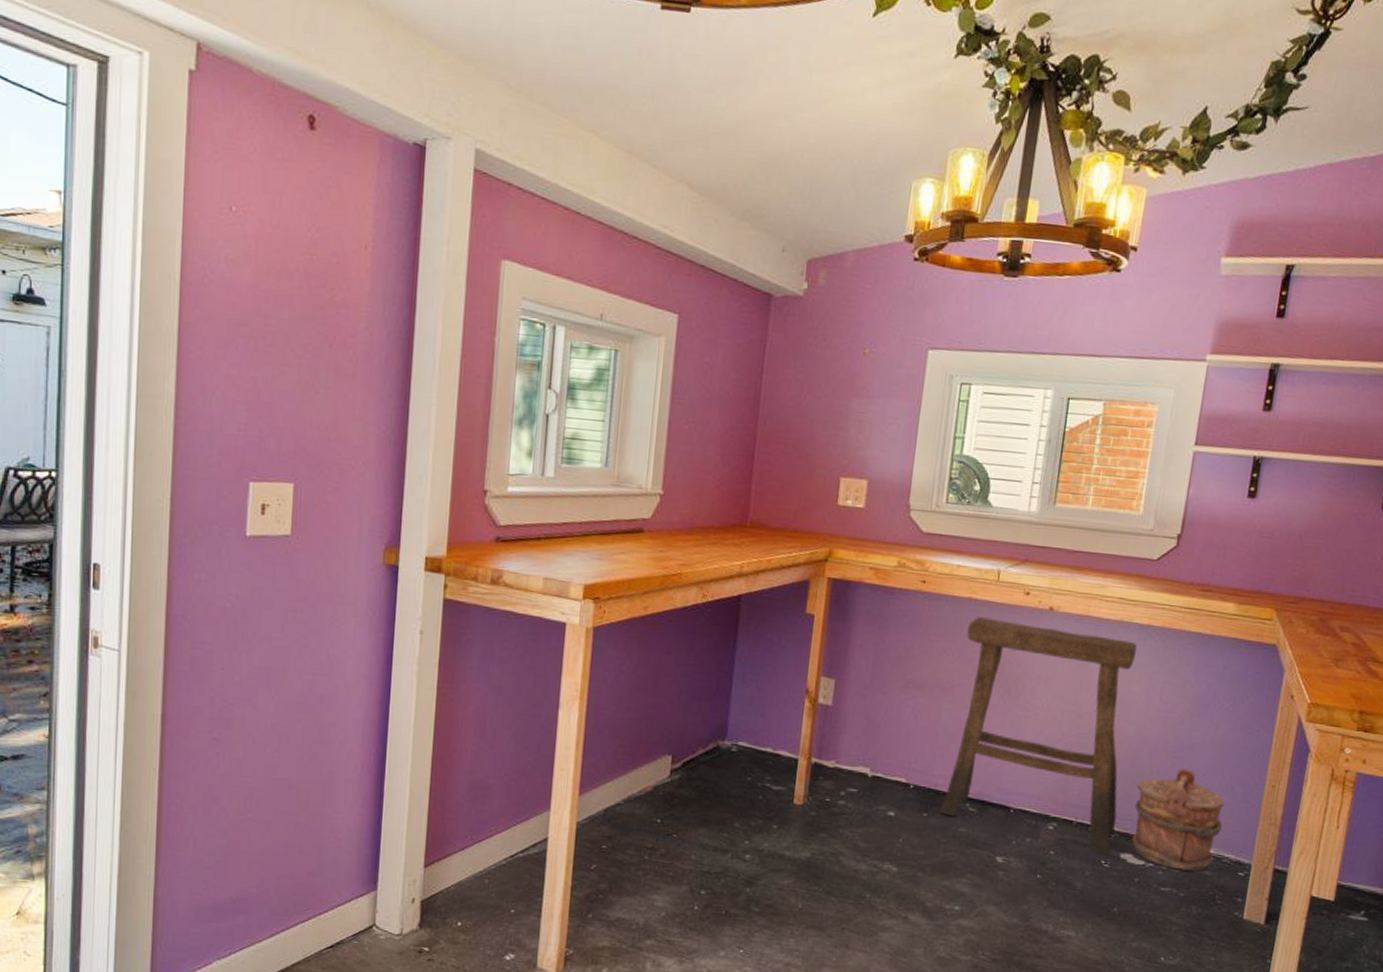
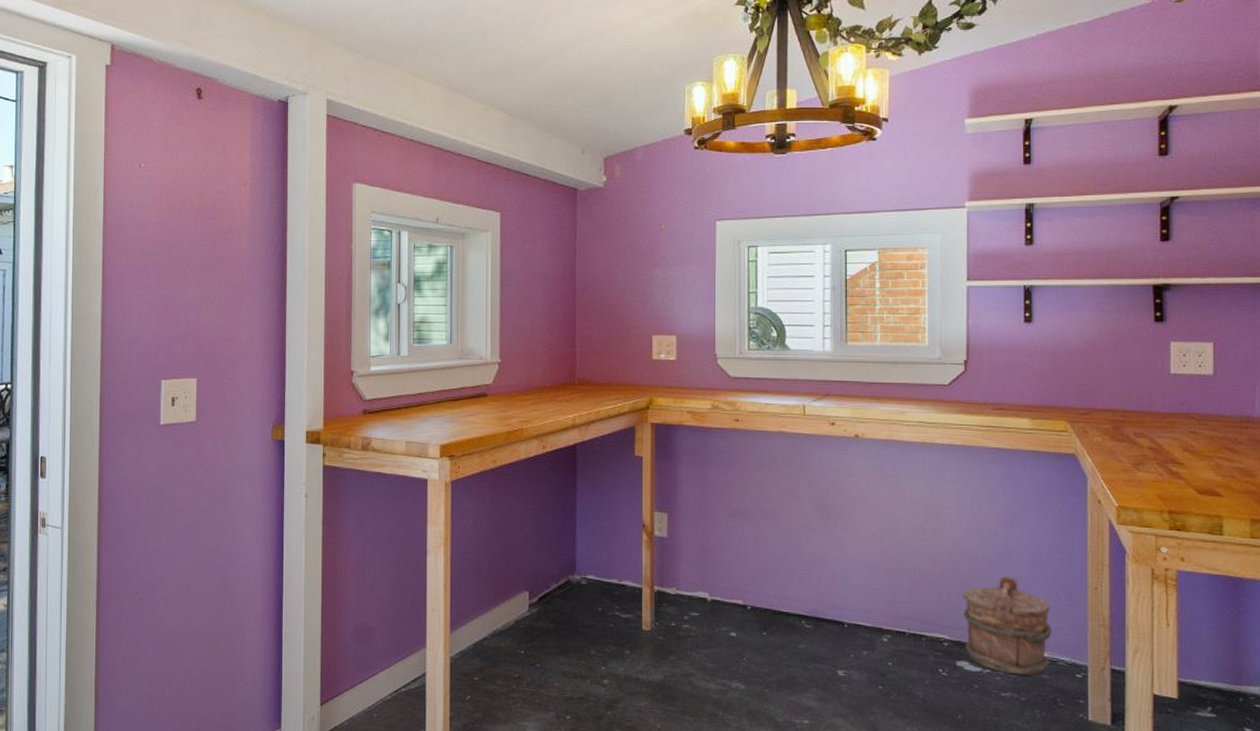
stool: present [940,617,1137,856] -> none [778,448,948,664]

